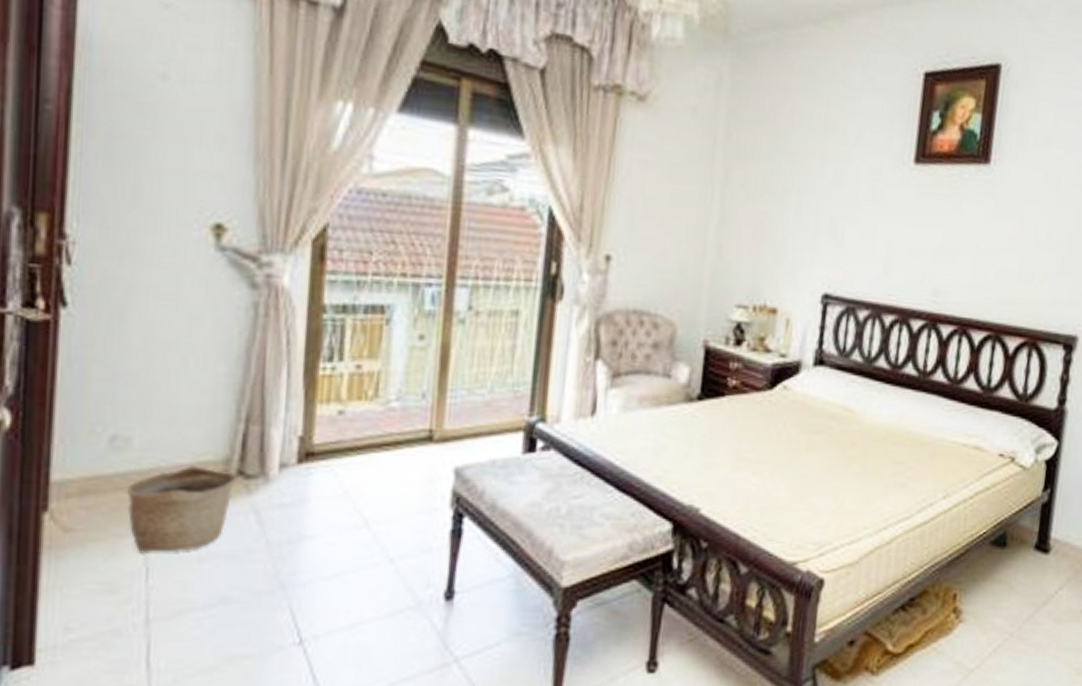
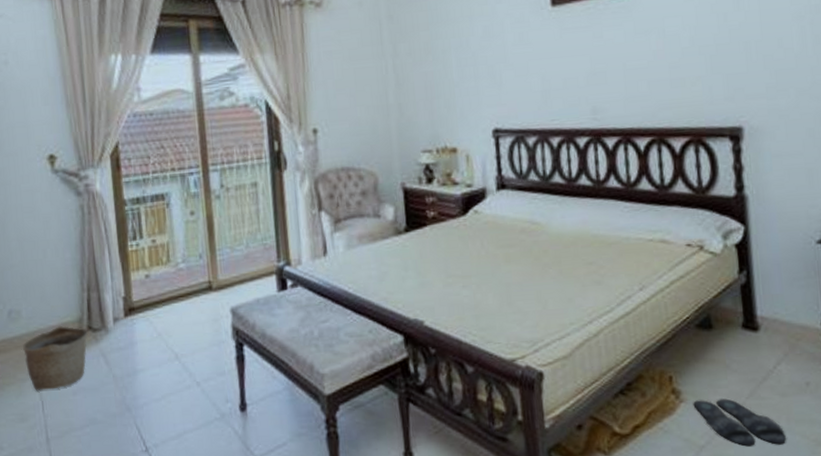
slippers: none [971,621,1053,672] -> present [693,398,787,447]

